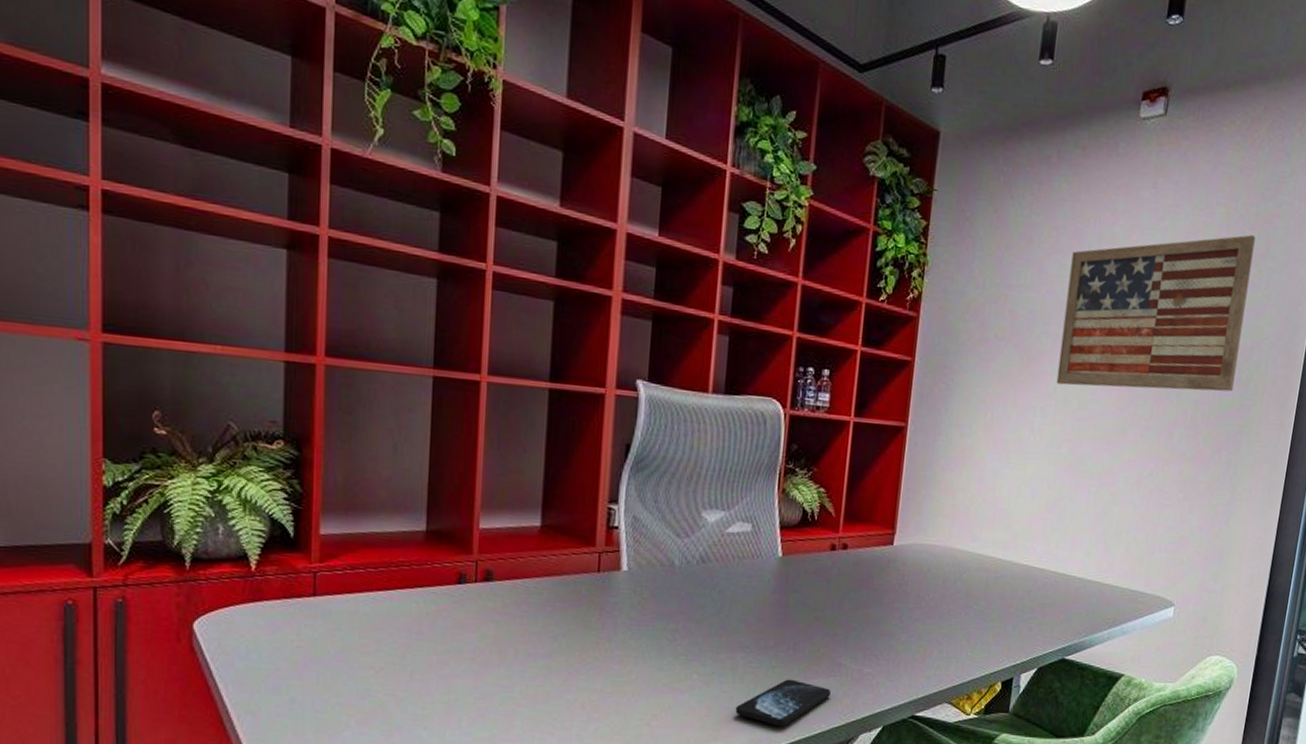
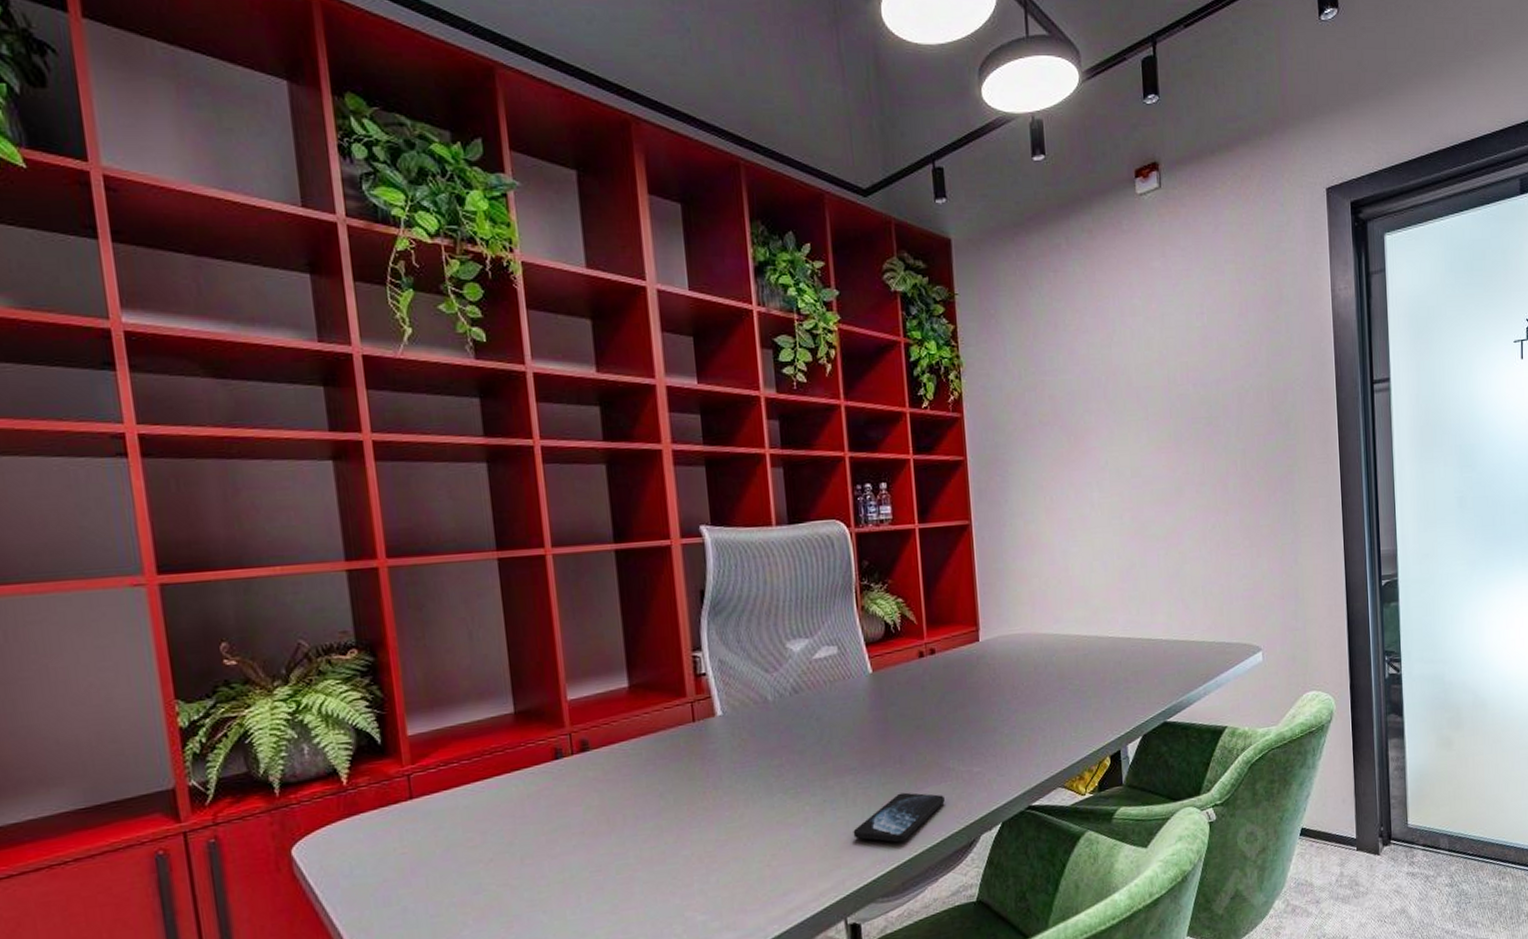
wall art: present [1056,235,1256,392] -> none [1098,285,1275,457]

